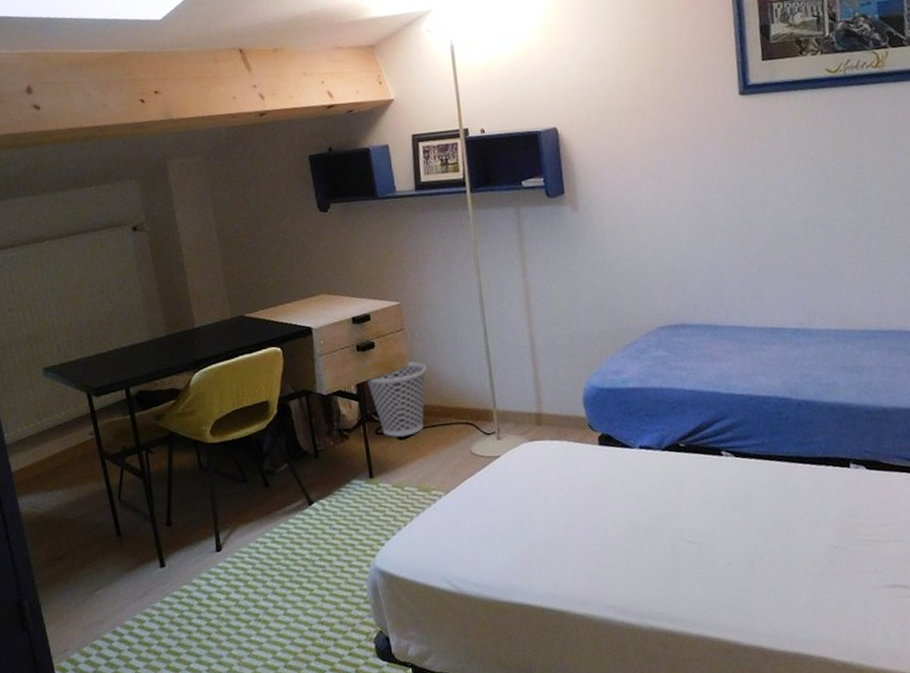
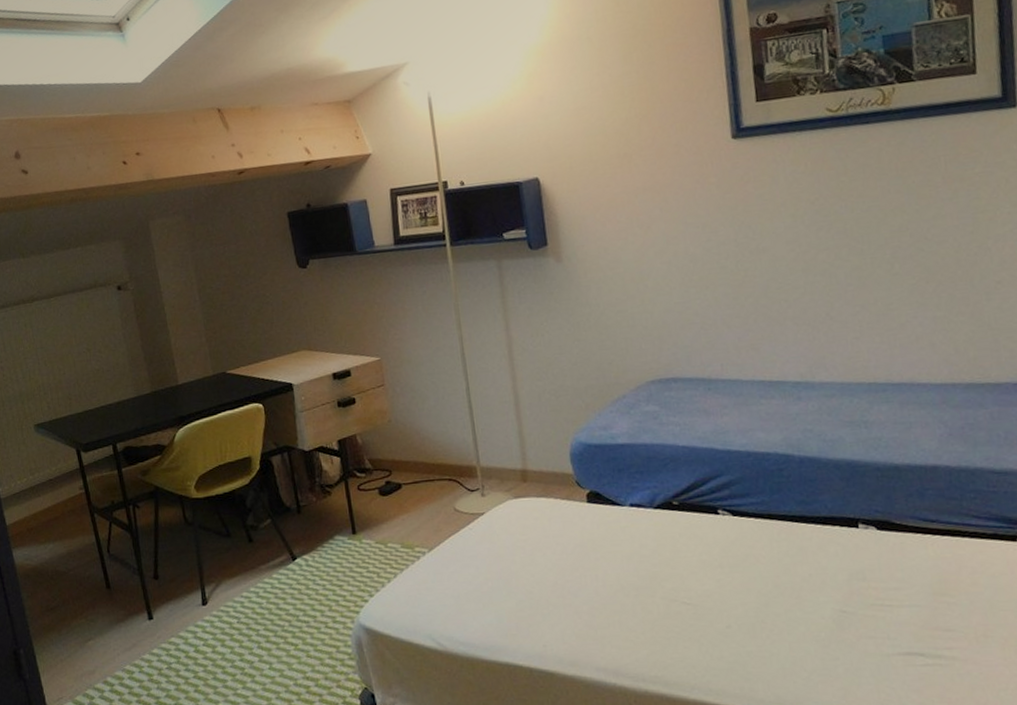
wastebasket: present [366,361,427,437] -> none [347,417,409,493]

